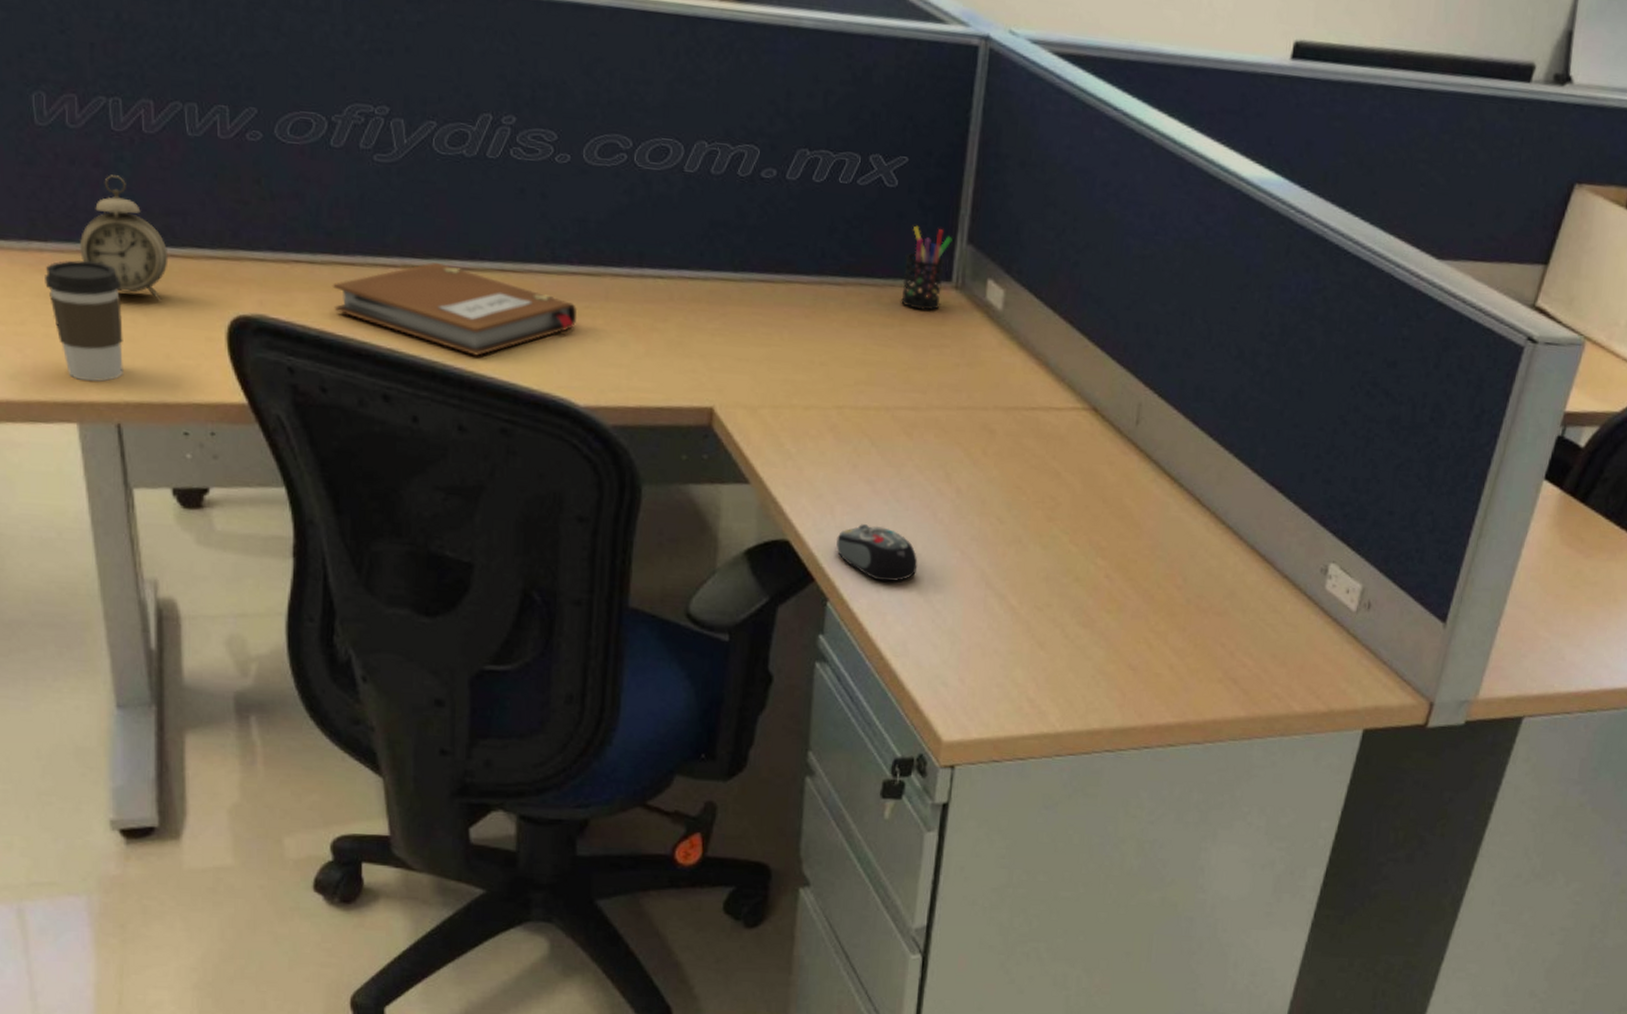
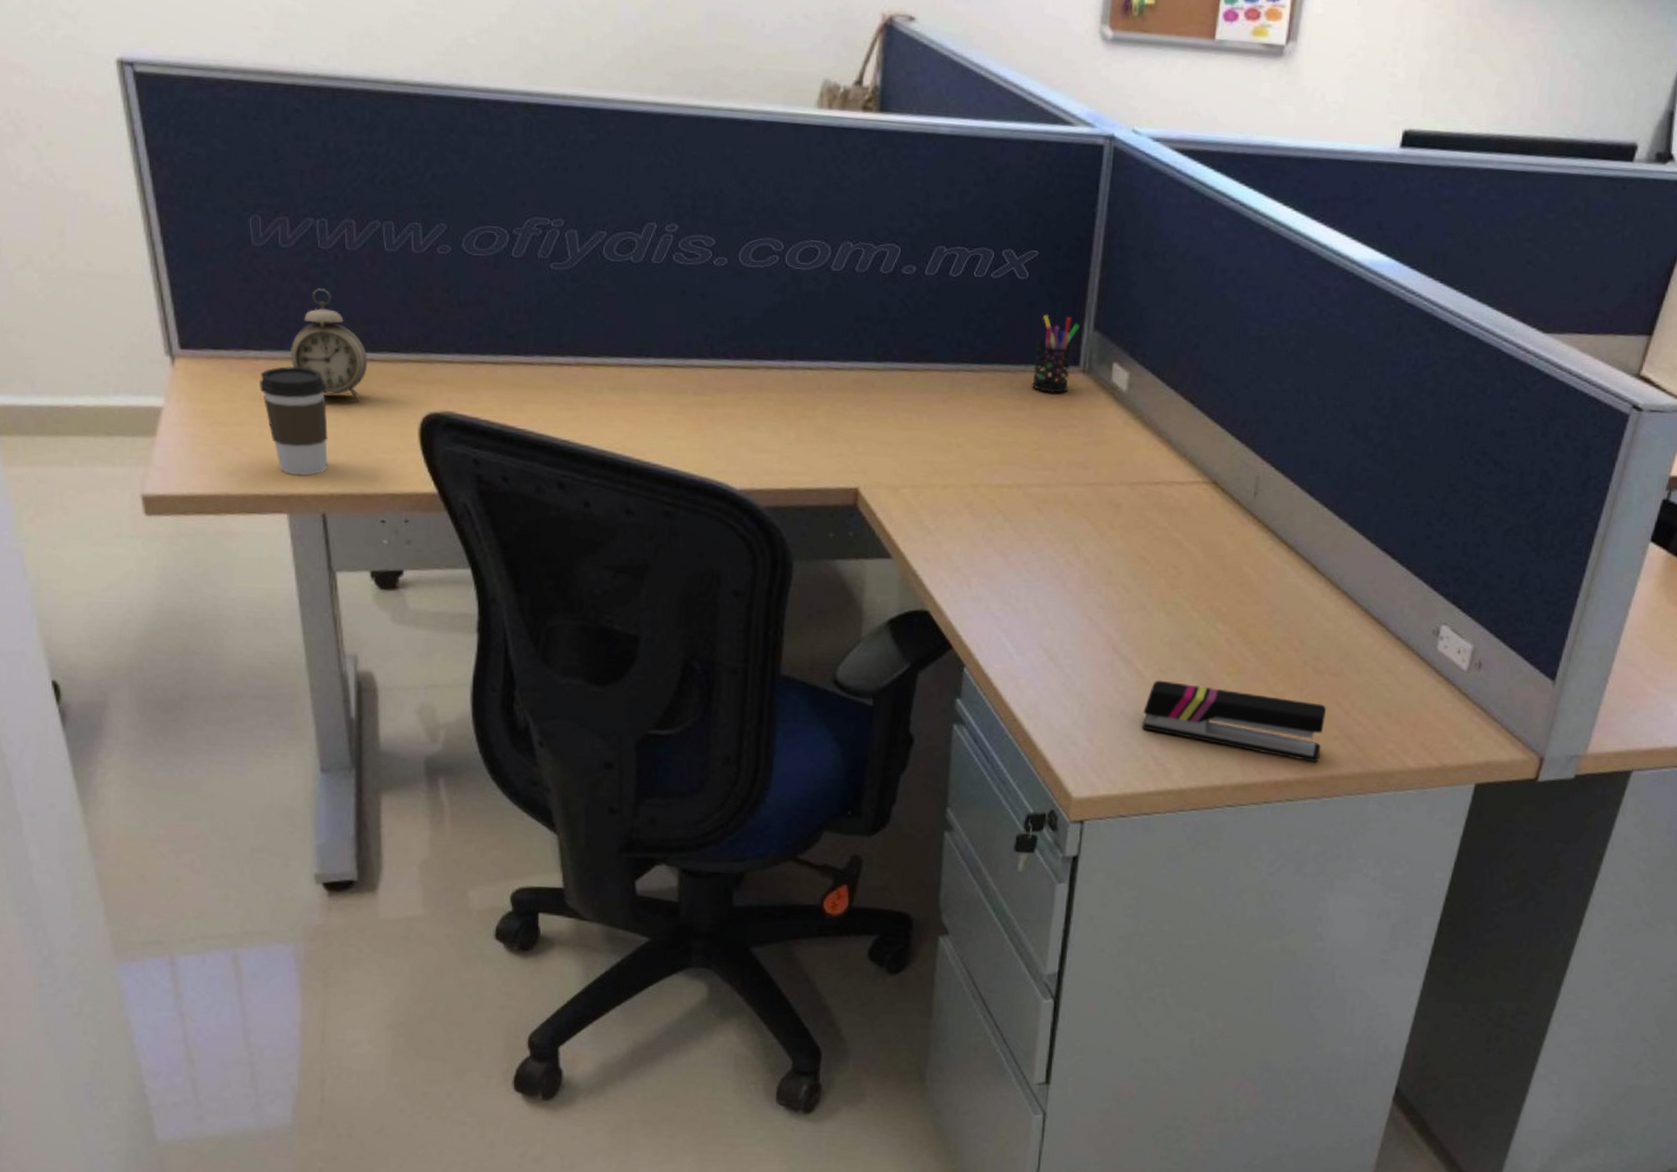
notebook: present [333,263,578,356] -> none [514,360,734,445]
computer mouse: present [836,524,918,582] -> none [972,594,1049,649]
stapler: none [1017,617,1211,706] -> present [1142,680,1327,763]

